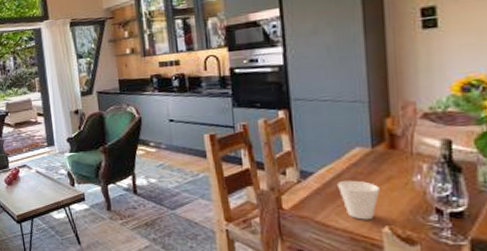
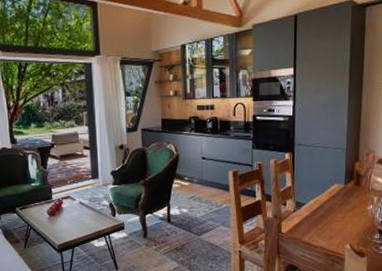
cup: present [338,180,380,220] -> none [320,209,347,240]

